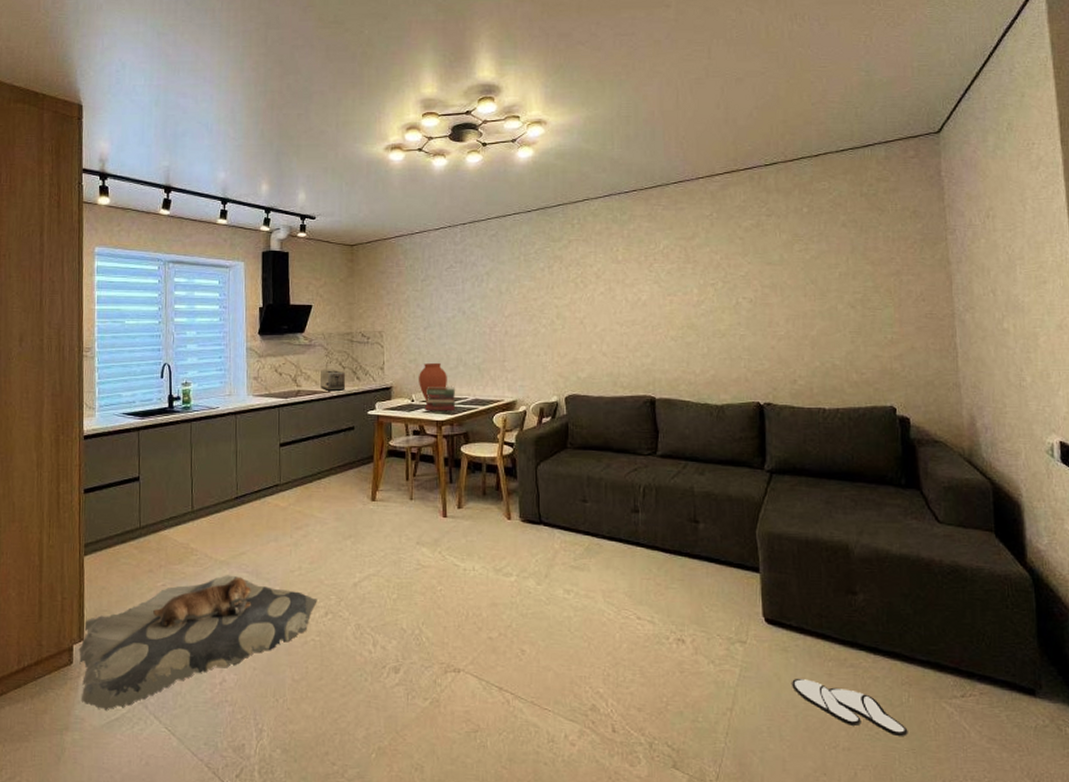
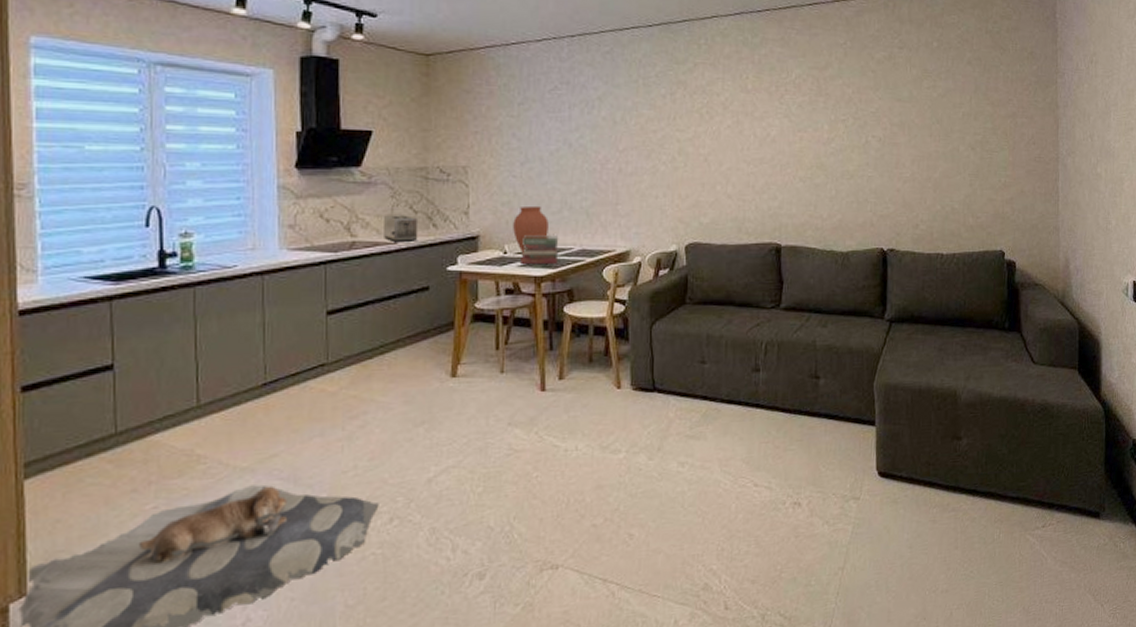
slippers: present [792,679,908,736] -> none [900,528,997,572]

